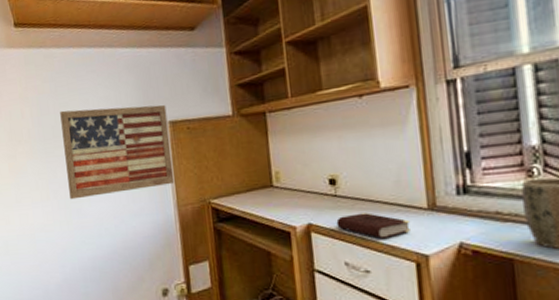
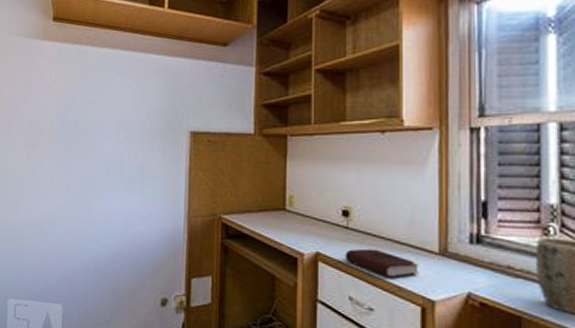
wall art: present [60,104,175,200] -> none [83,107,190,196]

